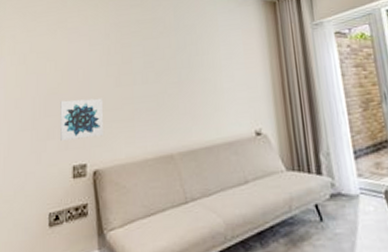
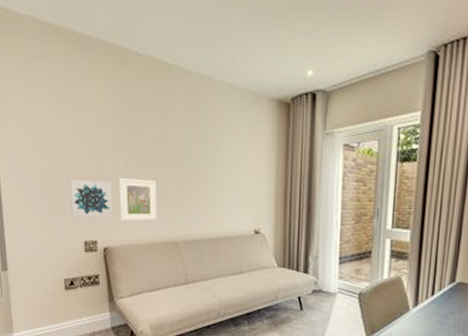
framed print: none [110,91,151,139] -> present [119,178,158,221]

